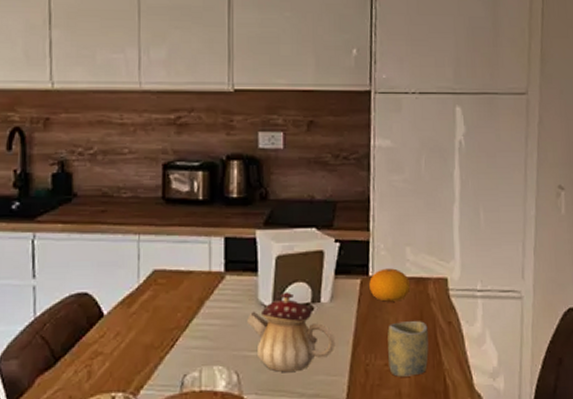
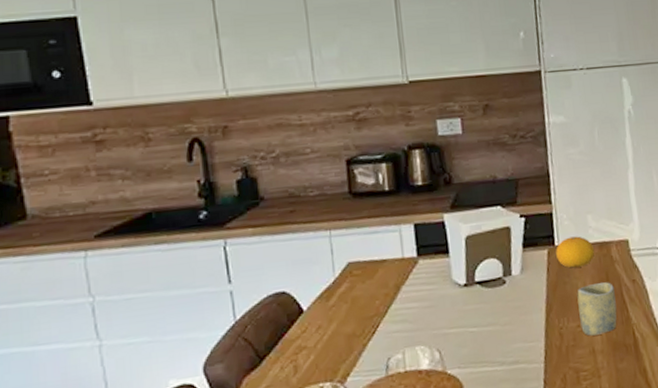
teapot: present [247,292,336,372] -> none [443,269,530,345]

